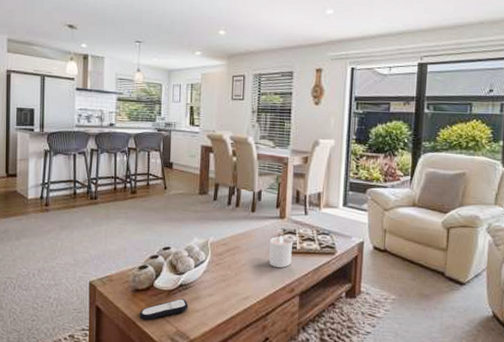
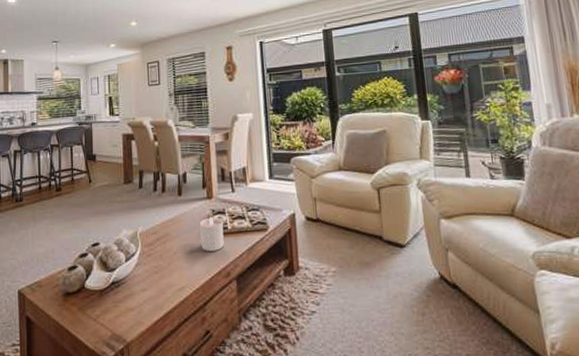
remote control: present [139,298,189,321] -> none [71,297,123,327]

